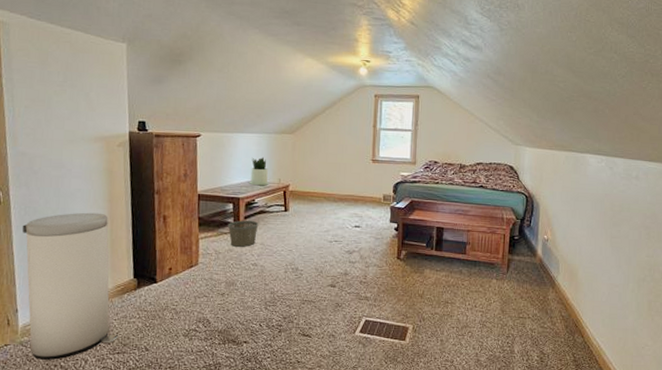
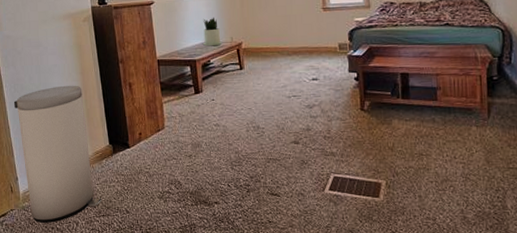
basket: present [227,220,259,247] -> none [187,81,217,108]

